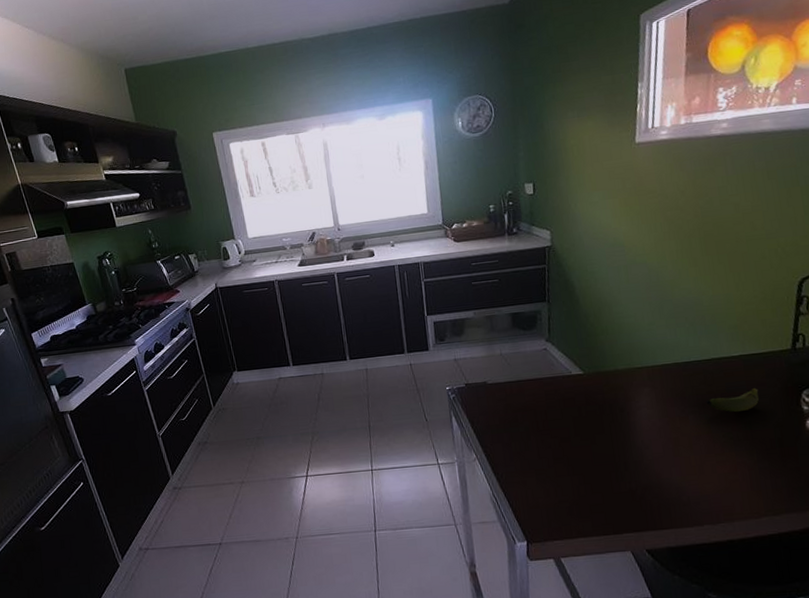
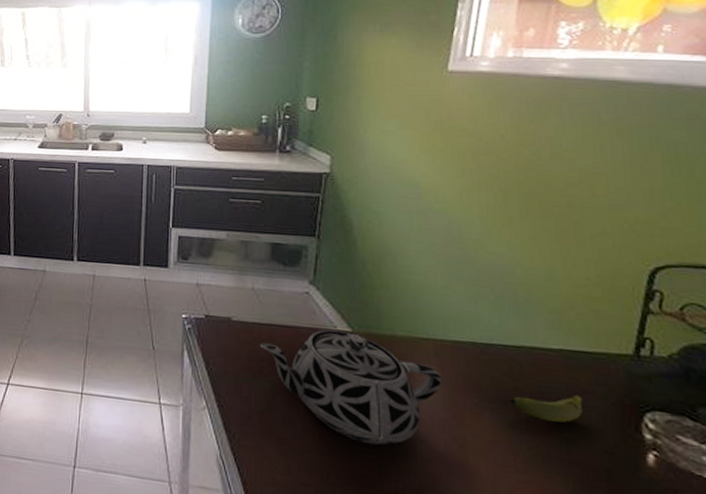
teapot: none [512,374,656,459] -> present [259,329,442,445]

